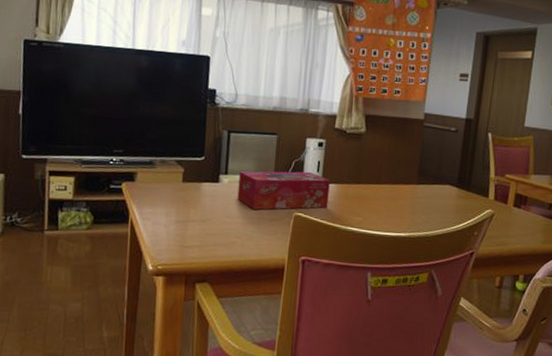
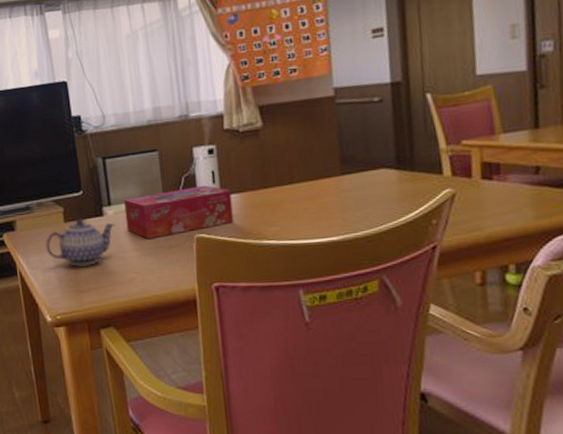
teapot: none [160,180,228,225] -> present [45,218,115,267]

